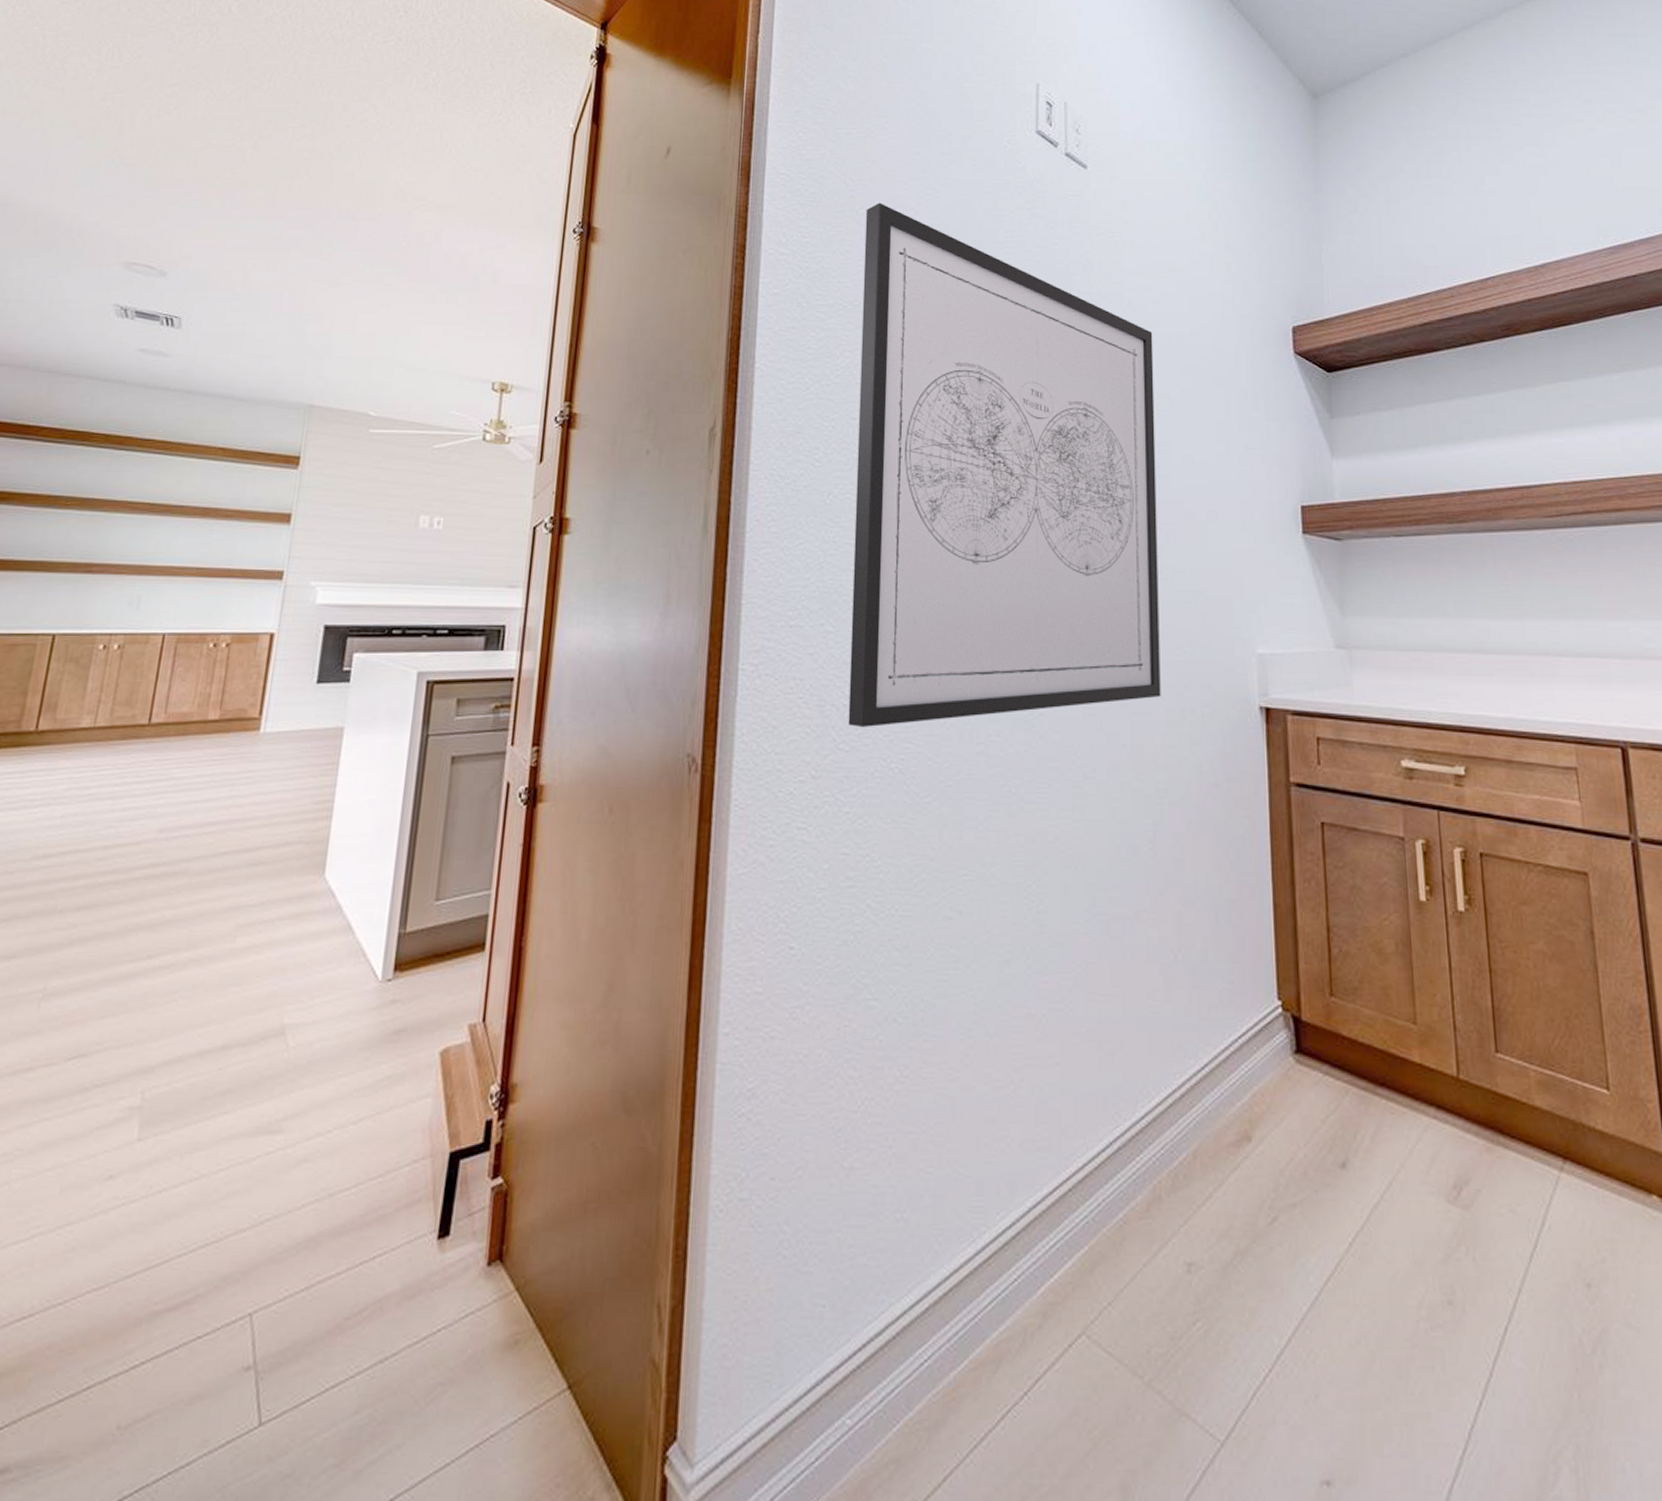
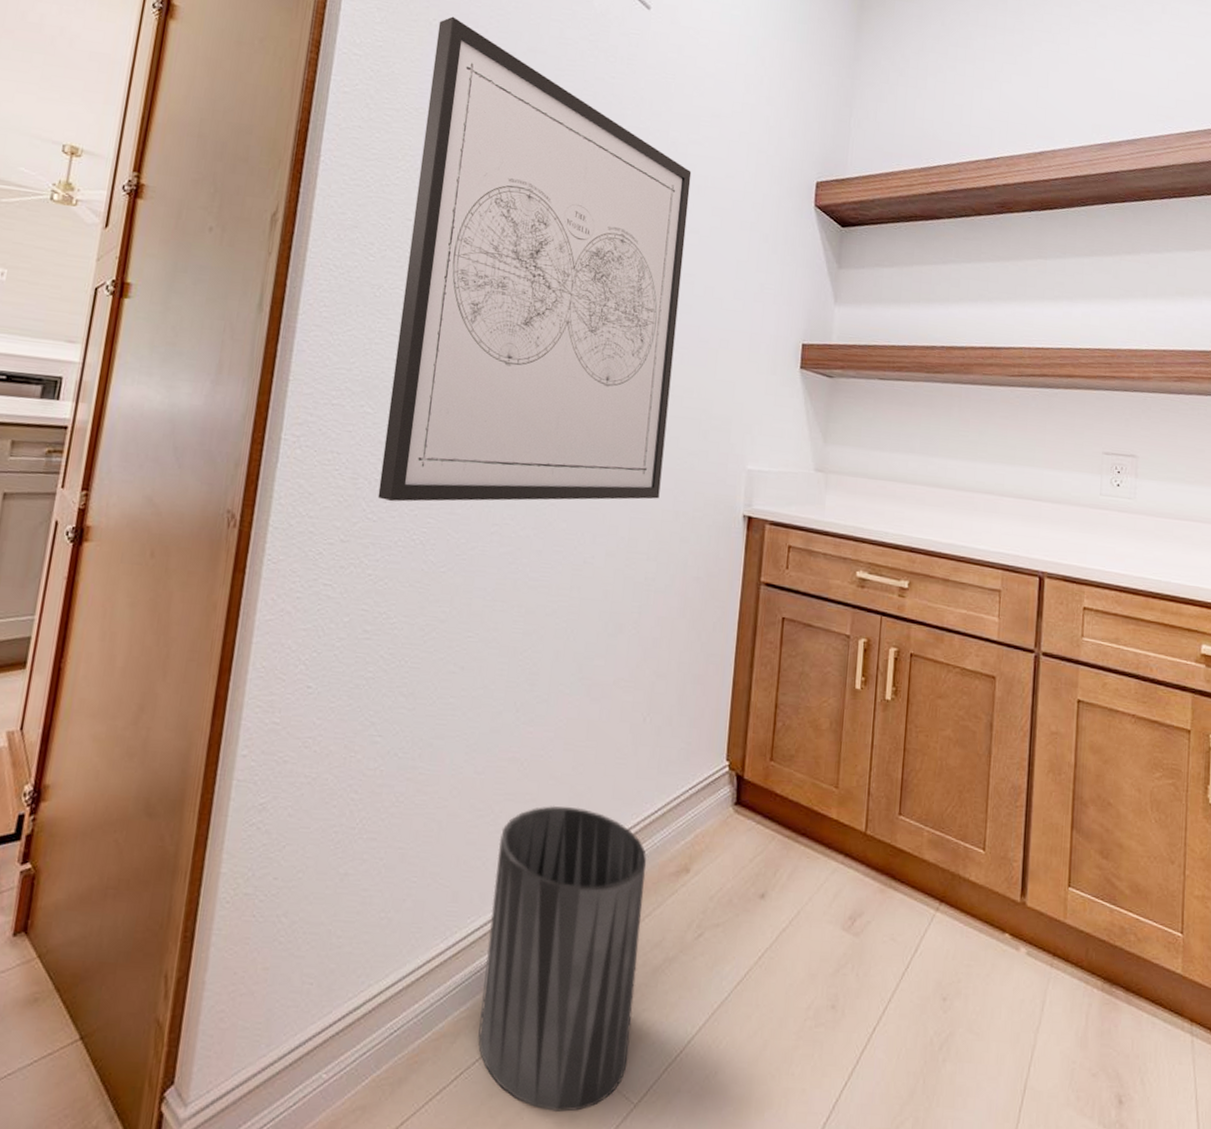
trash can: none [1022,1068,1206,1456] -> present [478,805,647,1112]

